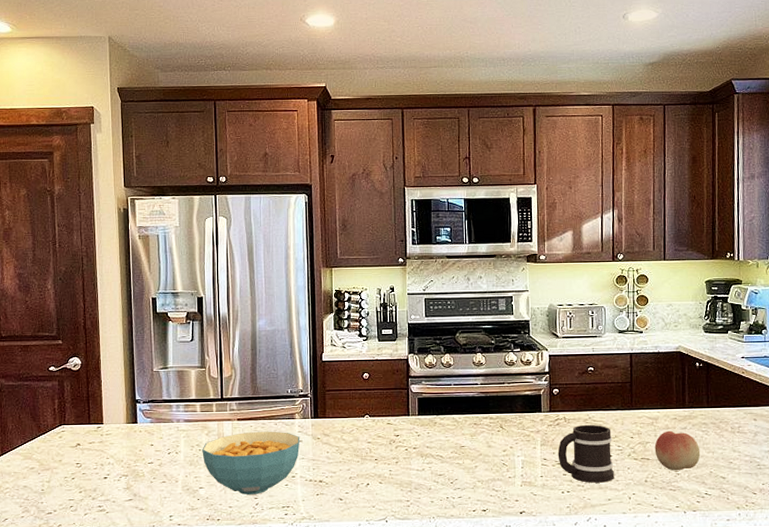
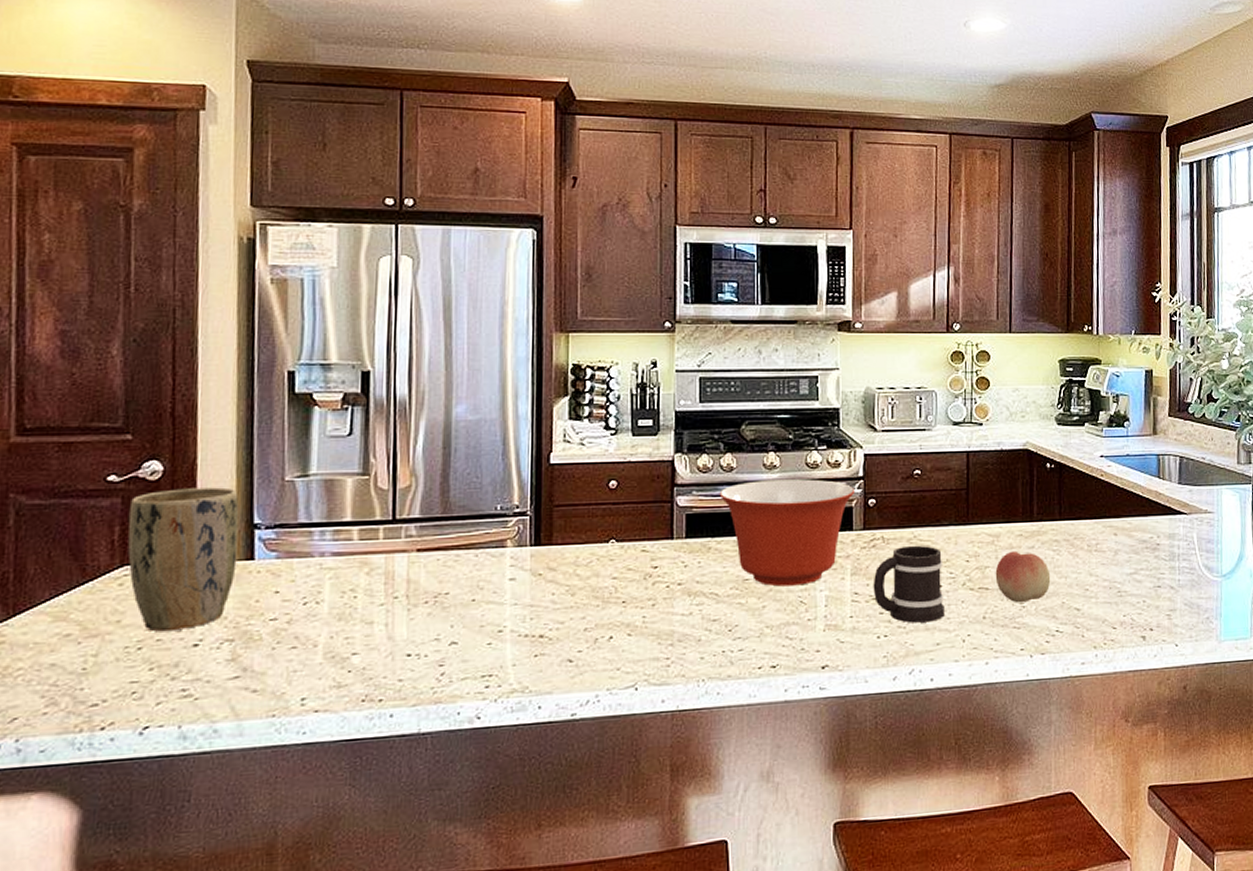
plant pot: none [62,375,127,468] -> present [127,487,240,632]
cereal bowl: present [202,431,300,495] -> none [358,565,513,661]
mixing bowl: none [441,373,543,452] -> present [719,479,856,587]

